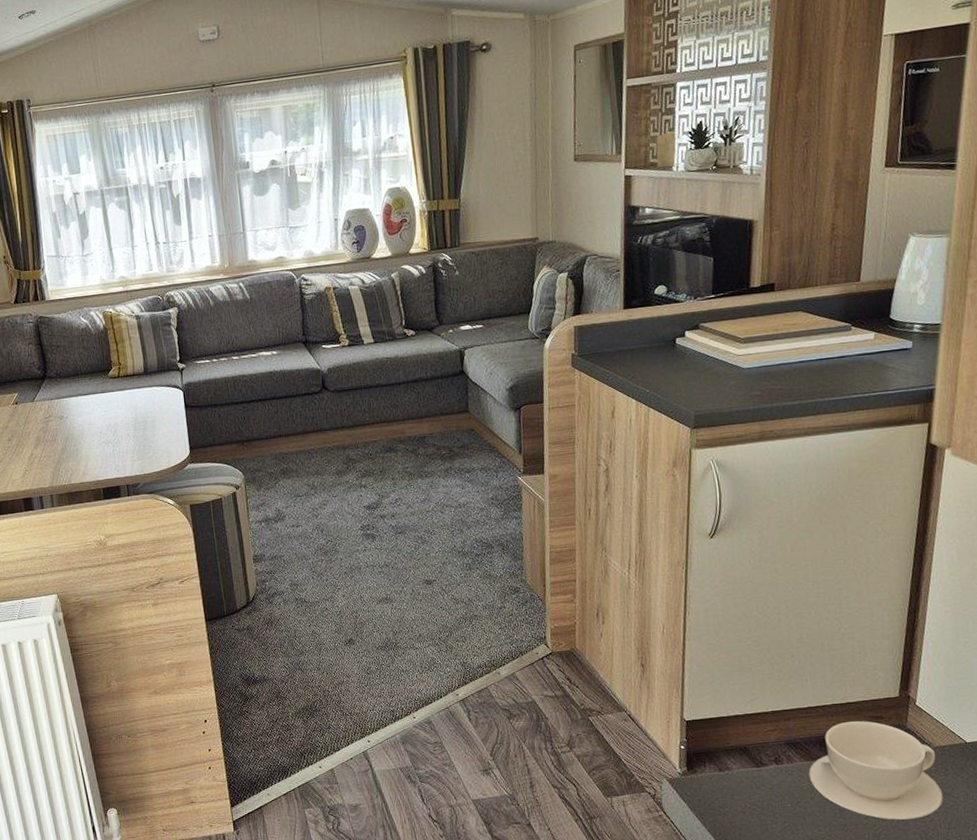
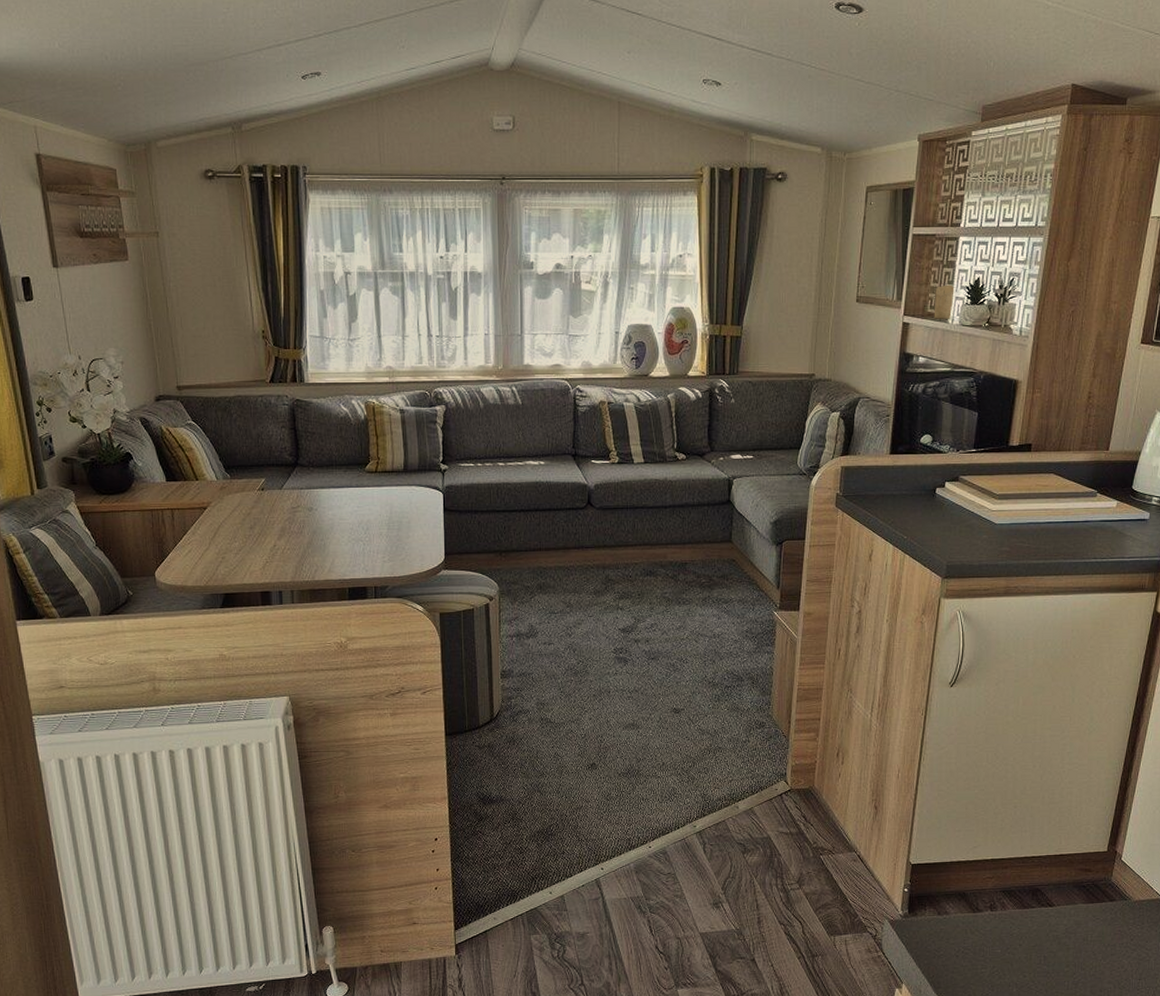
teacup: present [808,720,943,820] -> none [1019,872,1137,969]

